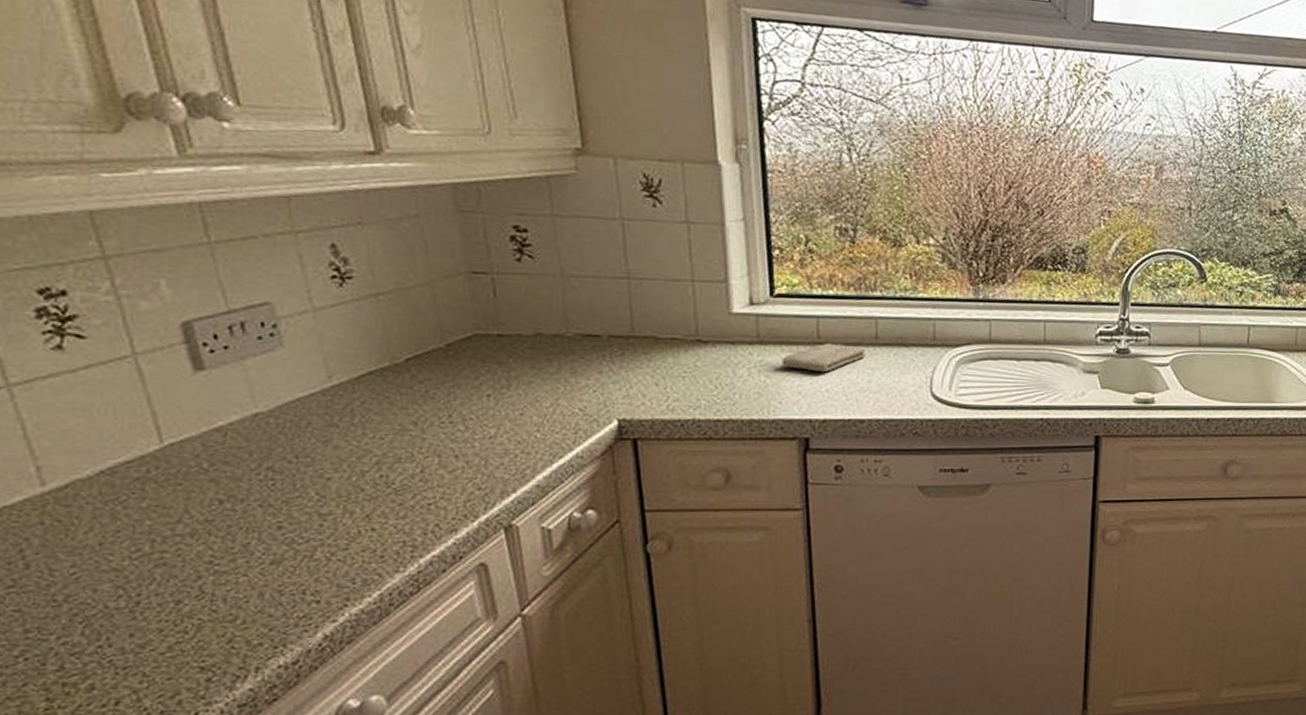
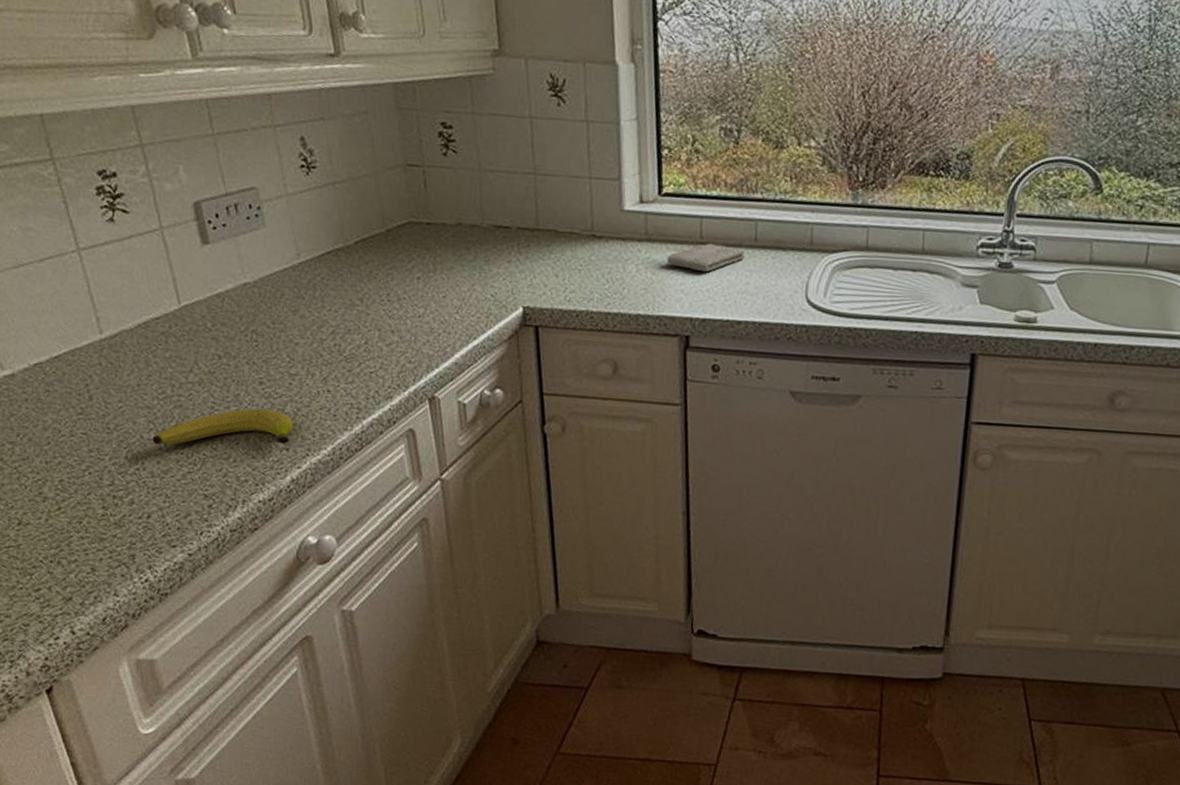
fruit: none [122,557,325,614] -> present [152,408,293,445]

